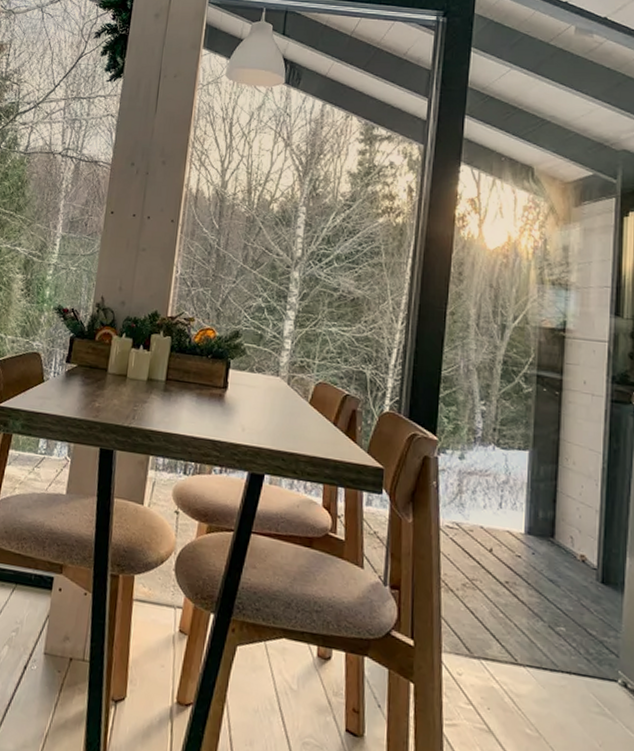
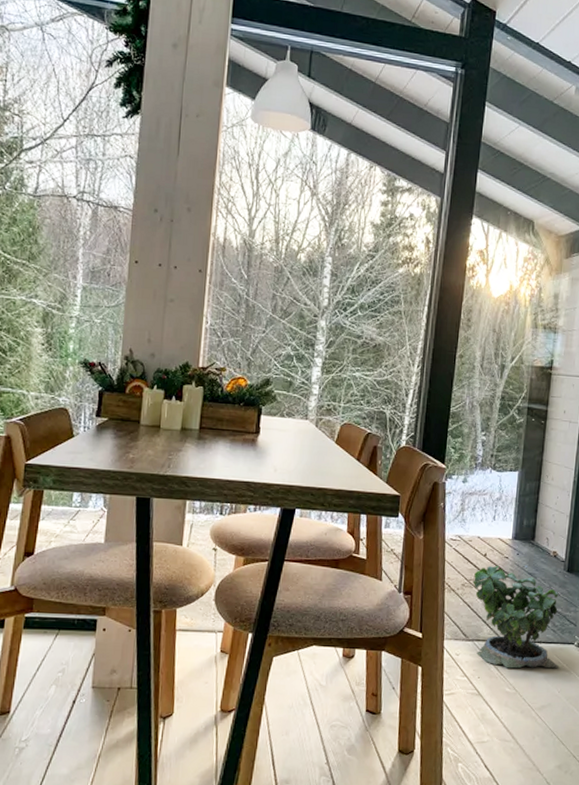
potted plant: none [476,564,598,712] -> present [472,565,559,669]

